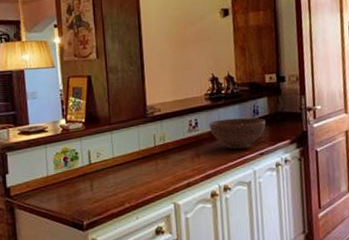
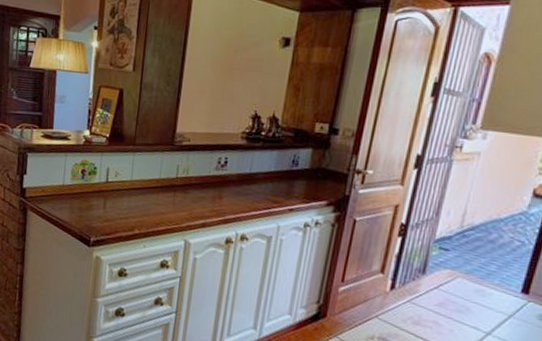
fruit bowl: present [209,117,266,150] -> none [239,163,304,201]

